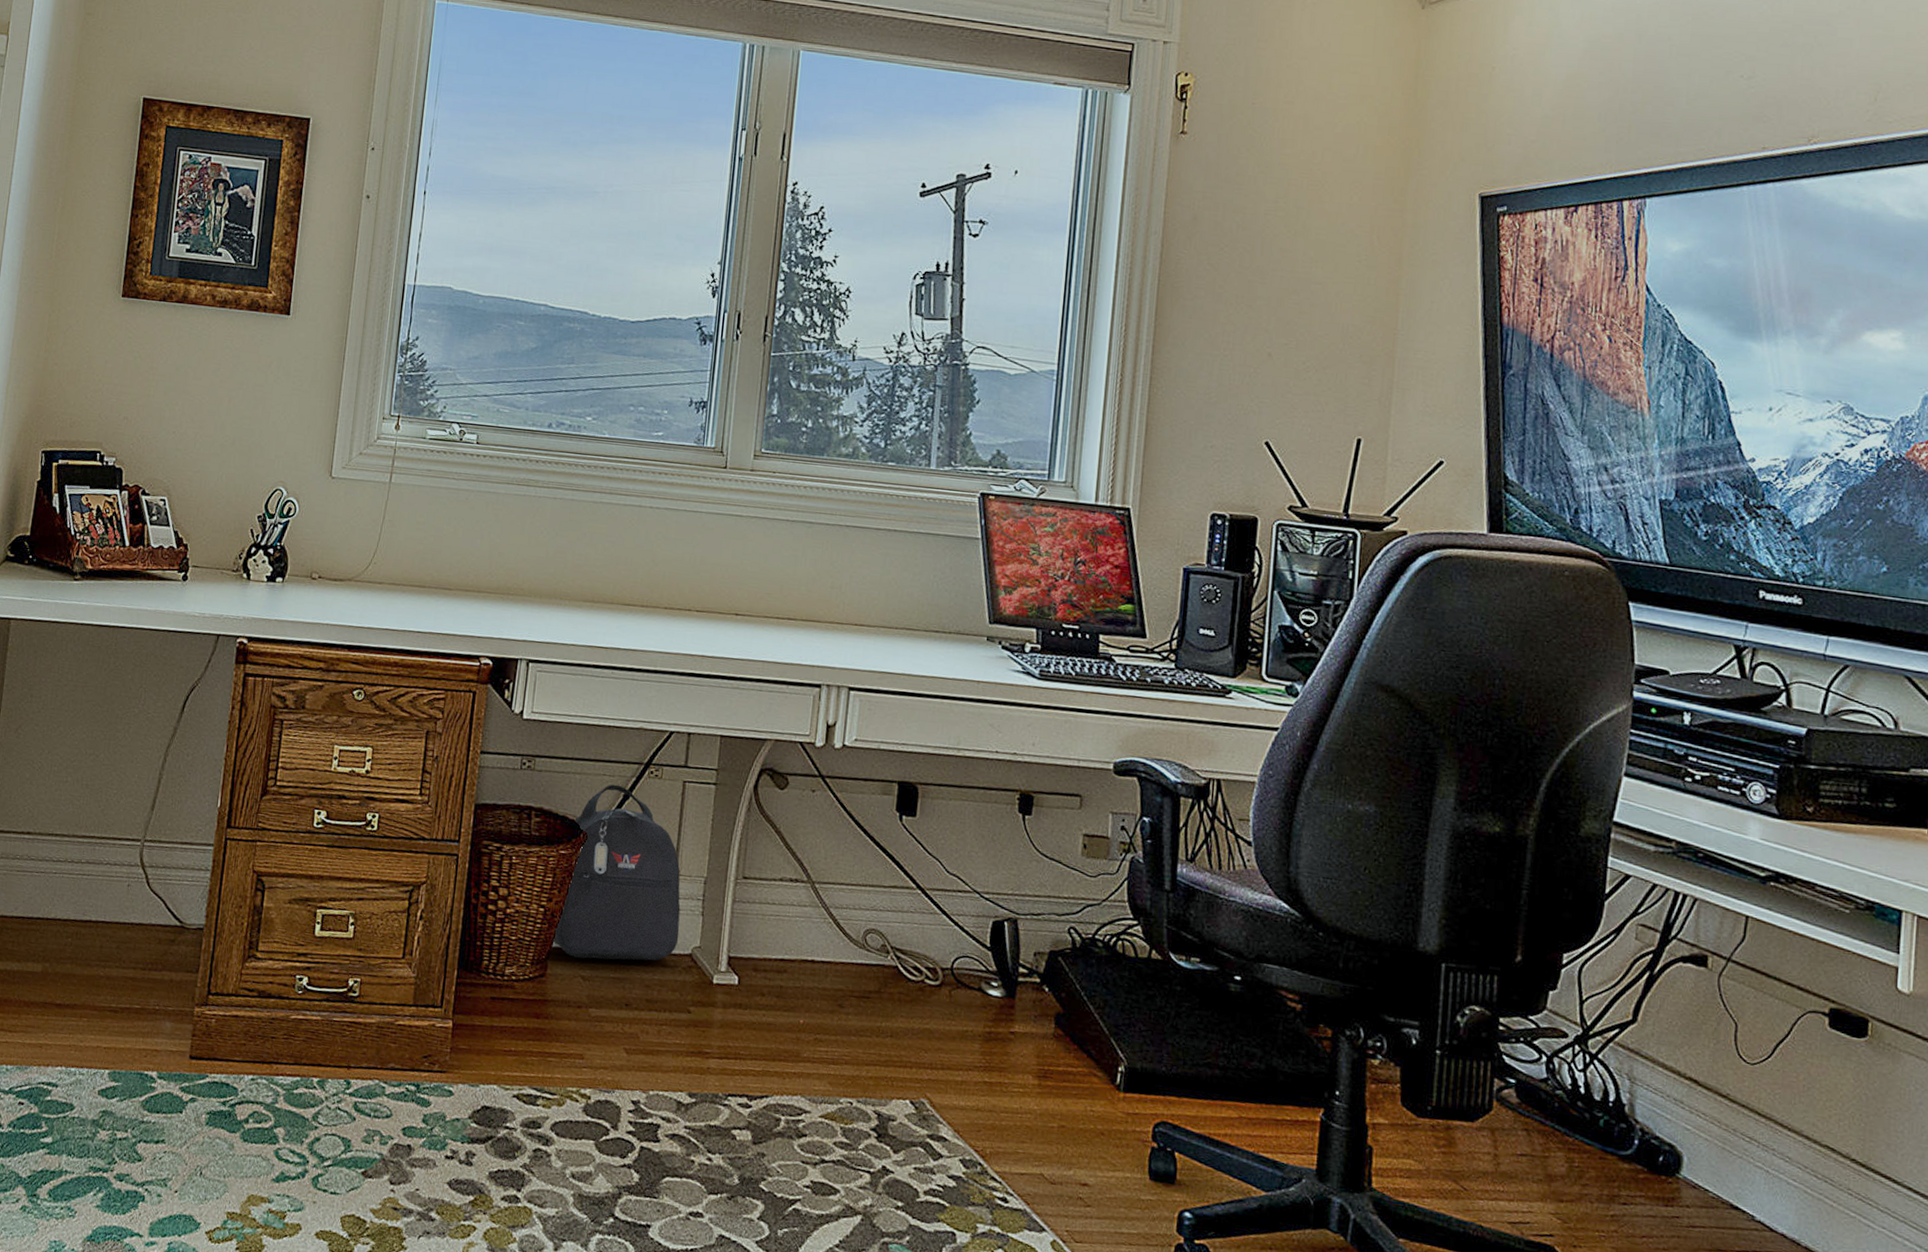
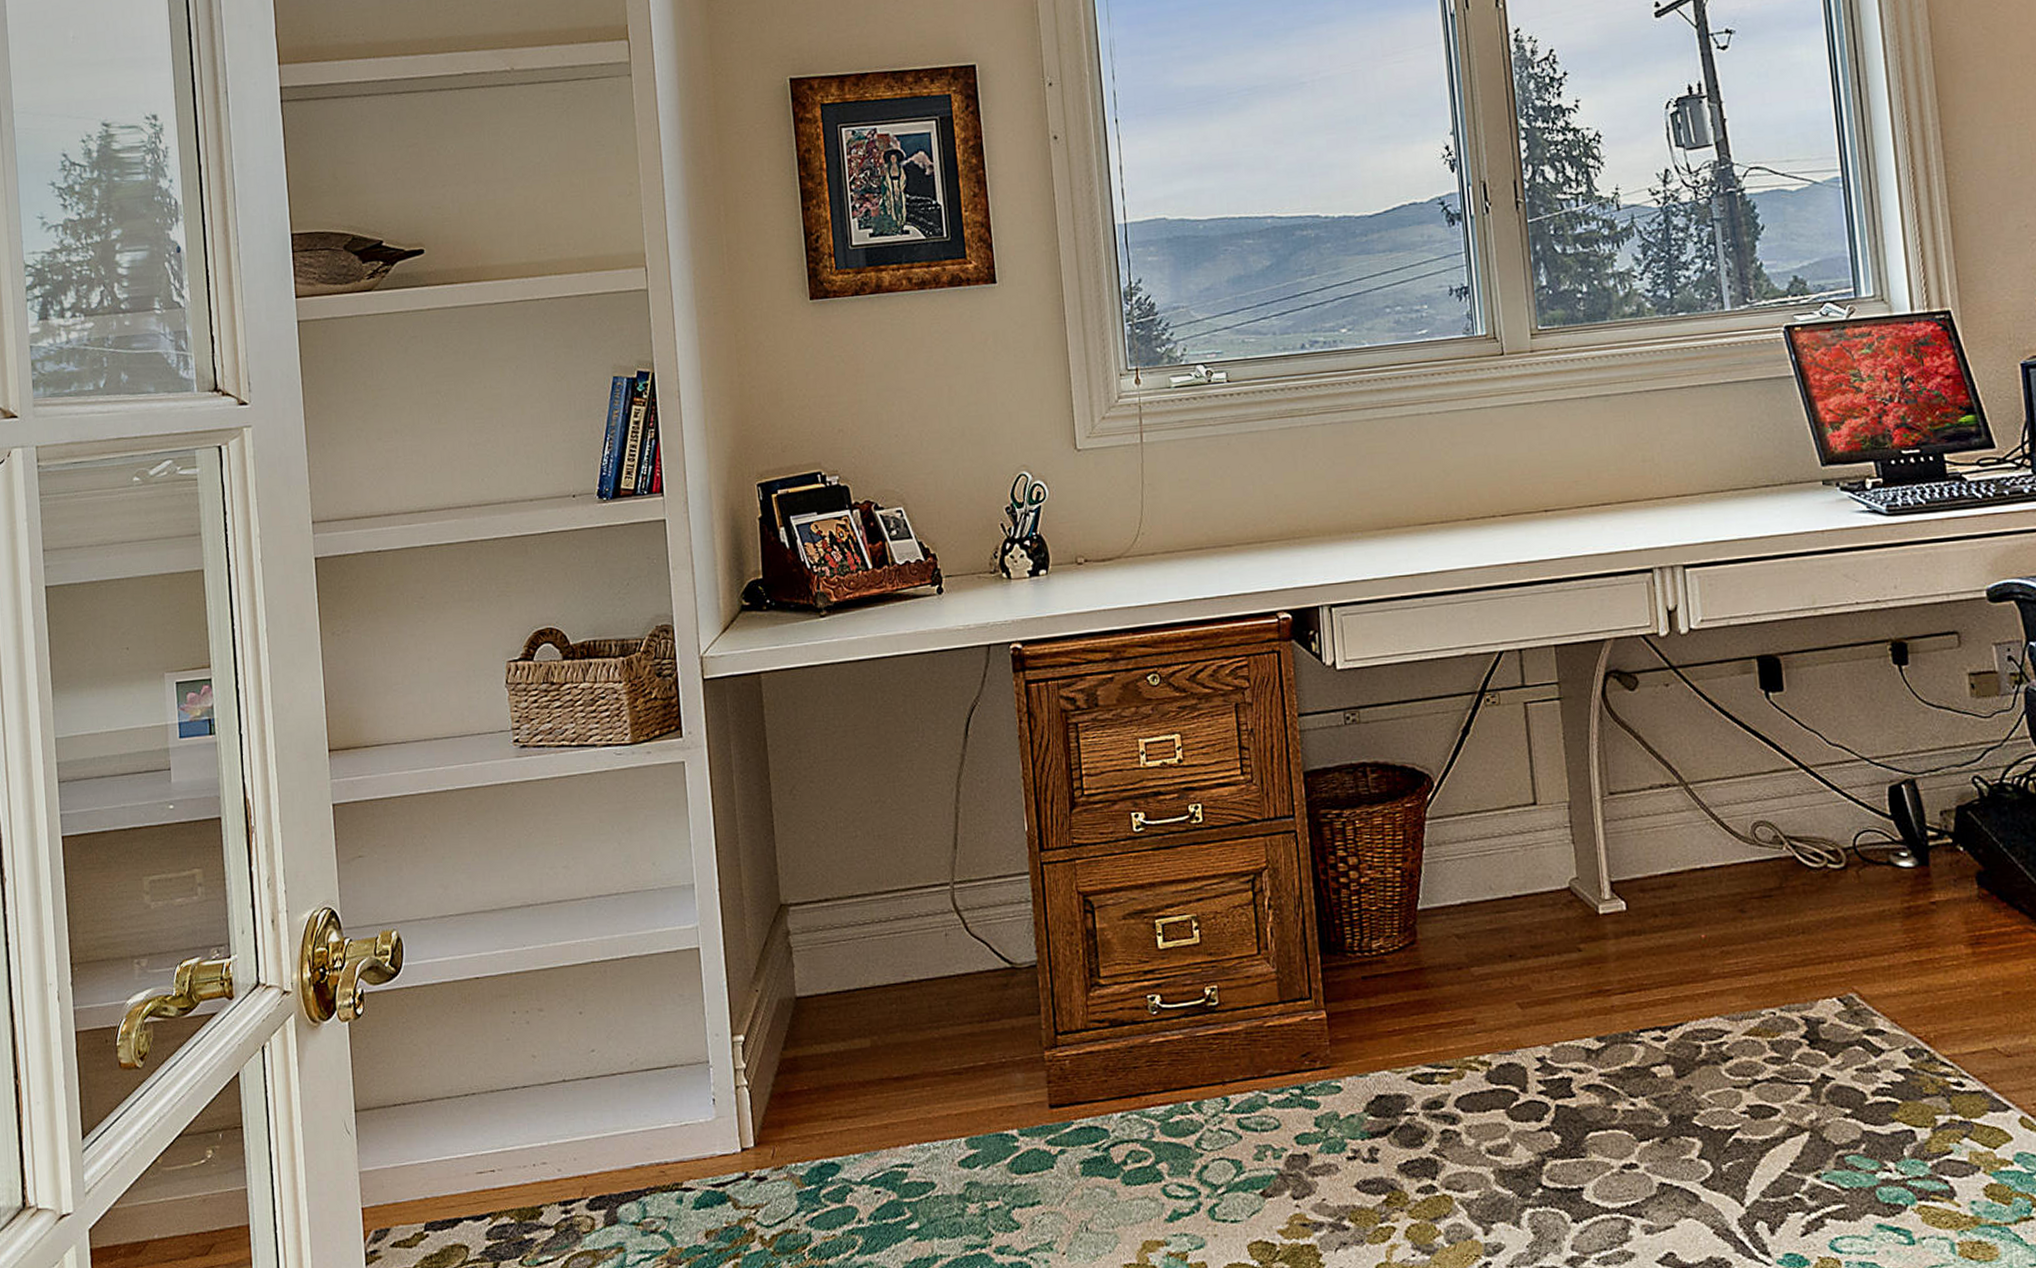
backpack: present [552,784,681,961] -> none [1415,720,1553,916]

